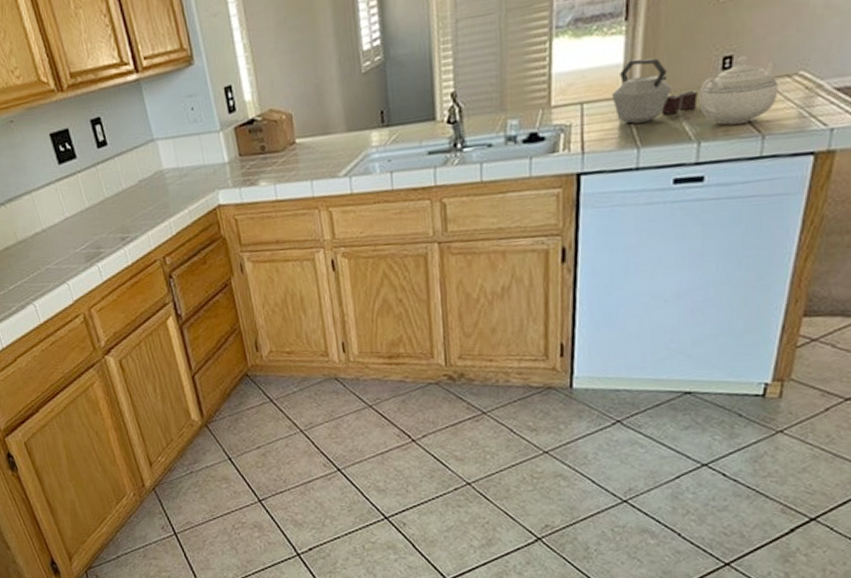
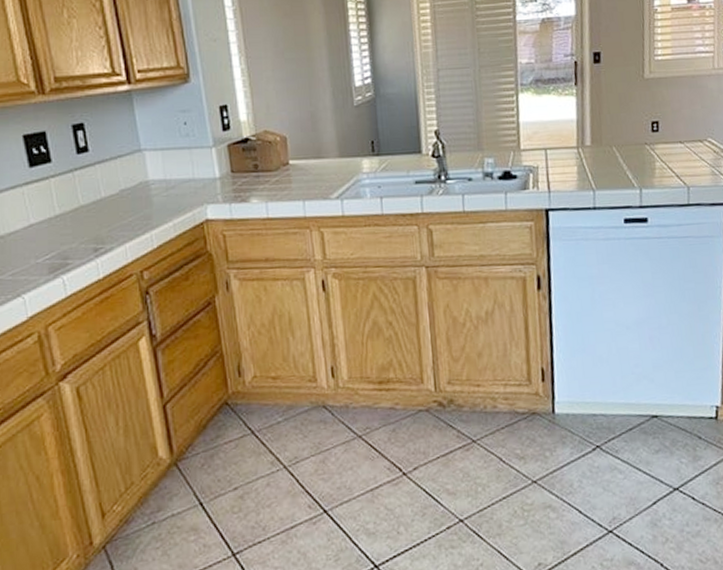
kettle: present [611,58,698,124] -> none [568,117,636,170]
teapot: present [699,56,778,125] -> none [636,122,695,177]

